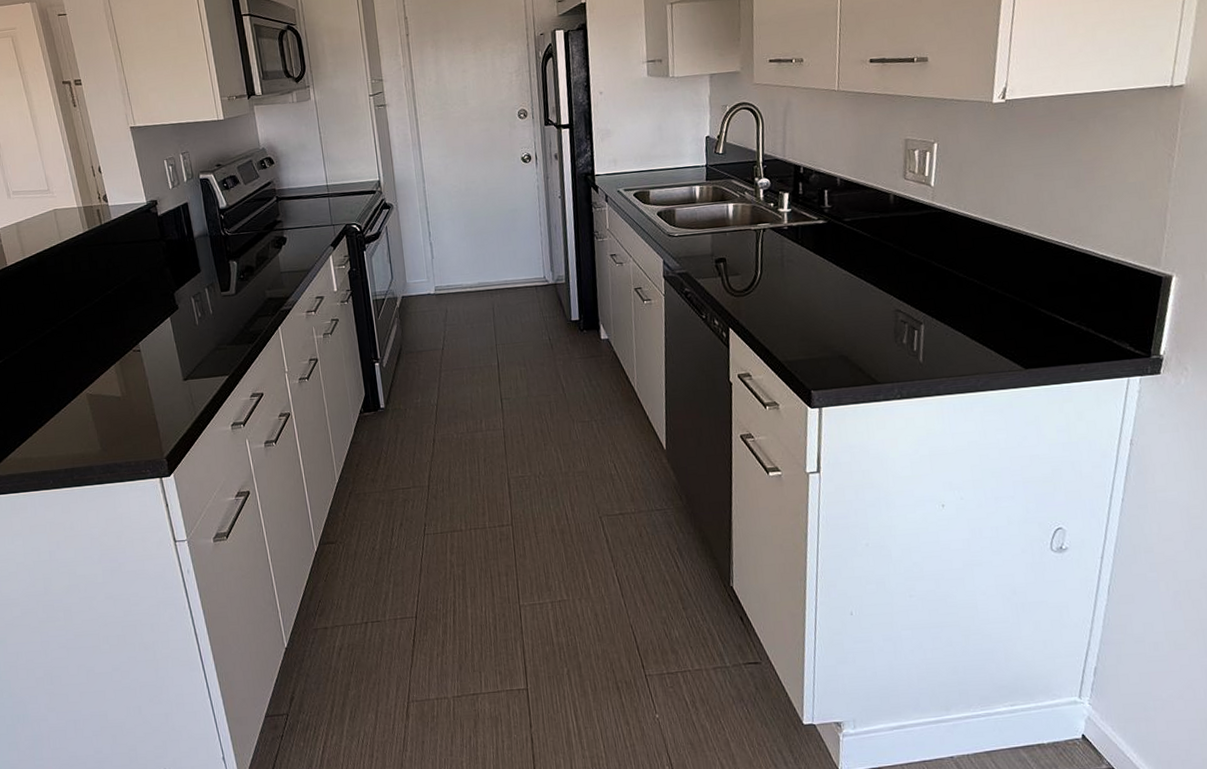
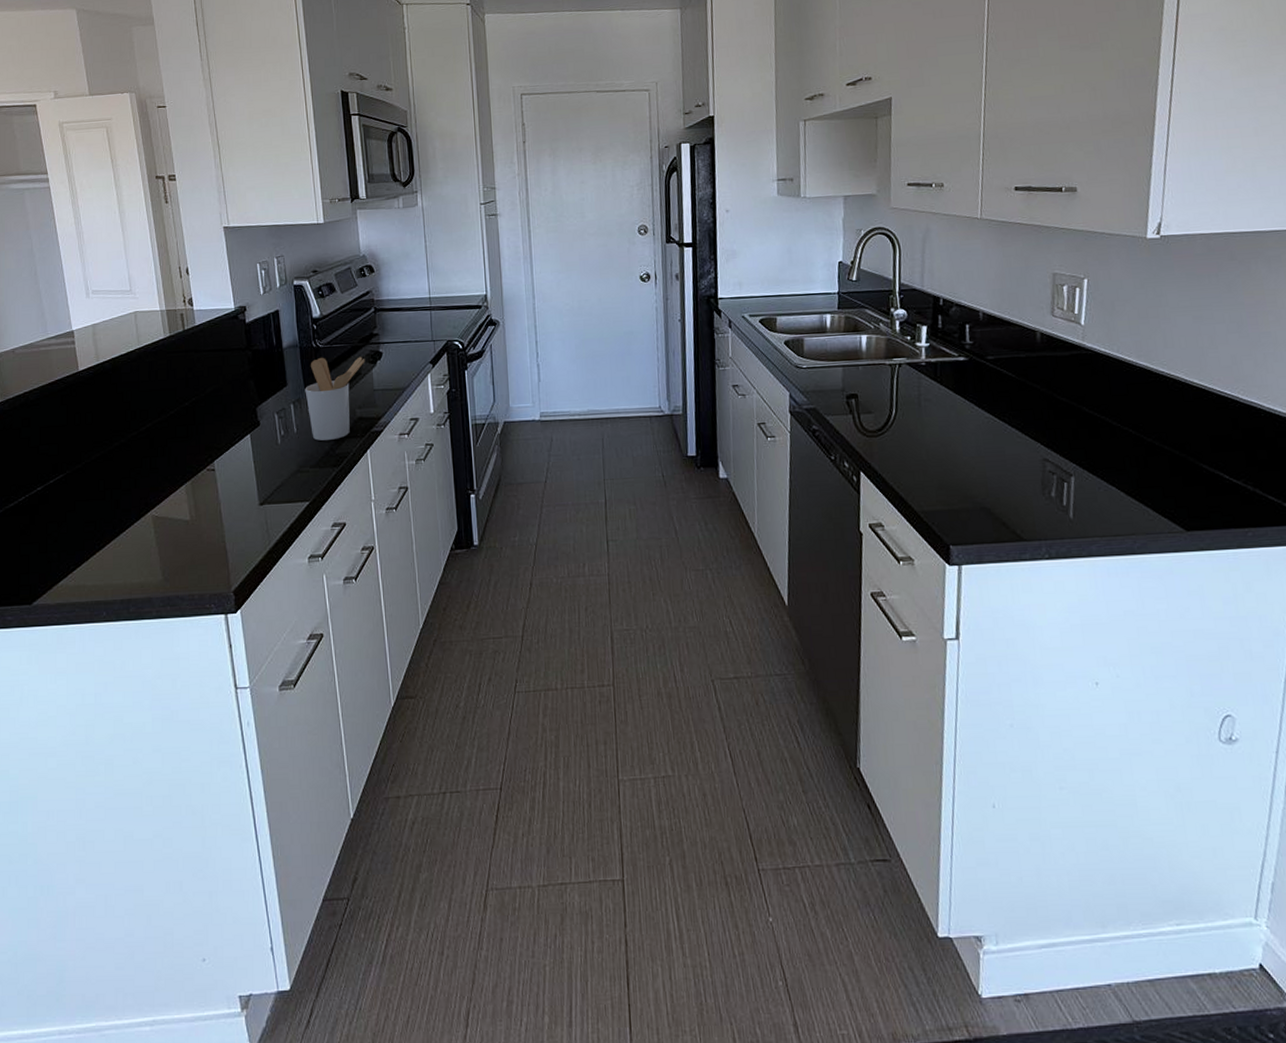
utensil holder: none [217,242,271,321] -> present [305,356,365,441]

